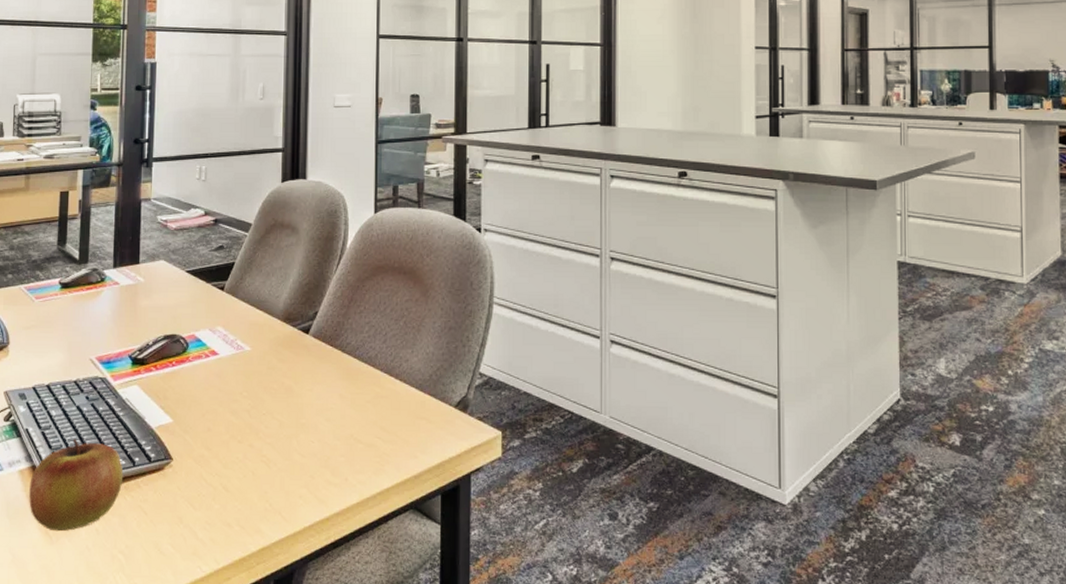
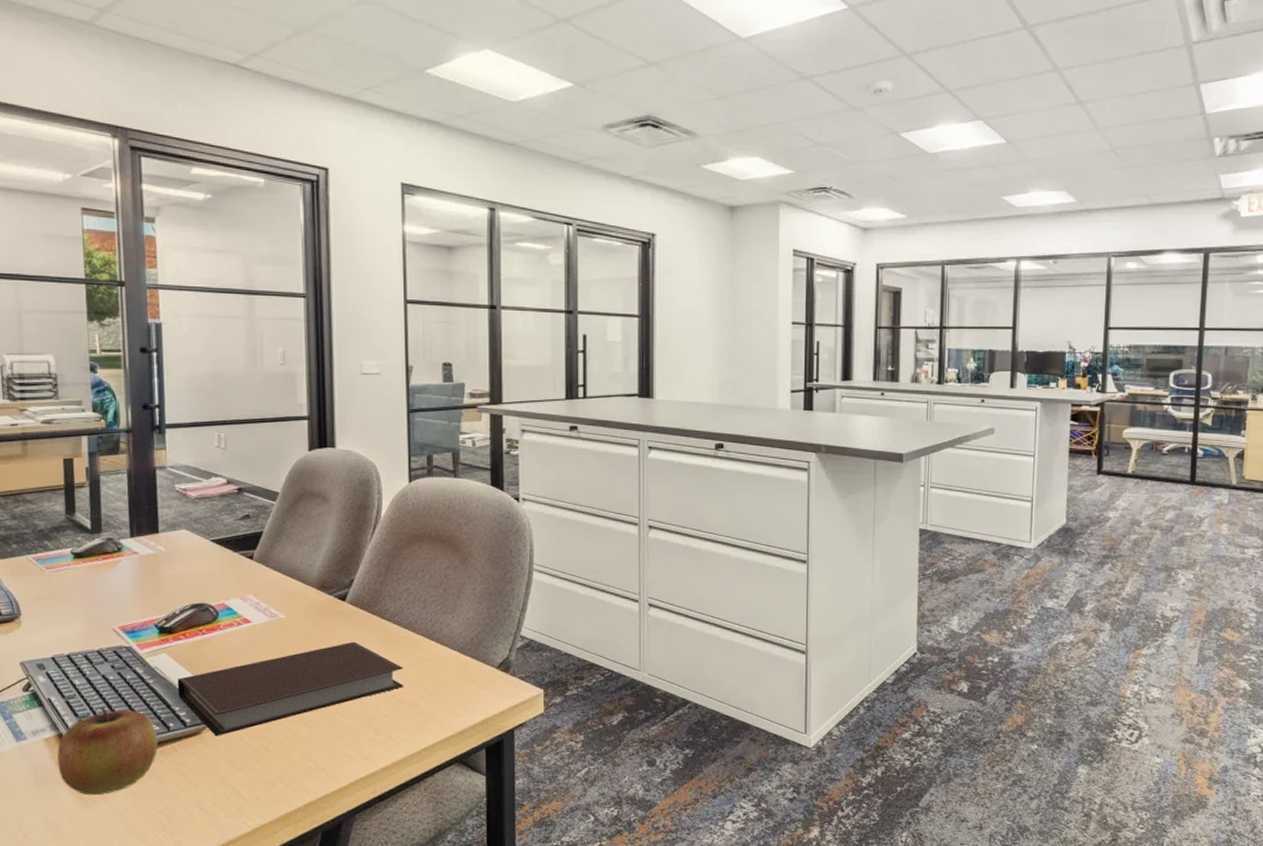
notebook: none [145,376,362,473] -> present [177,641,404,736]

